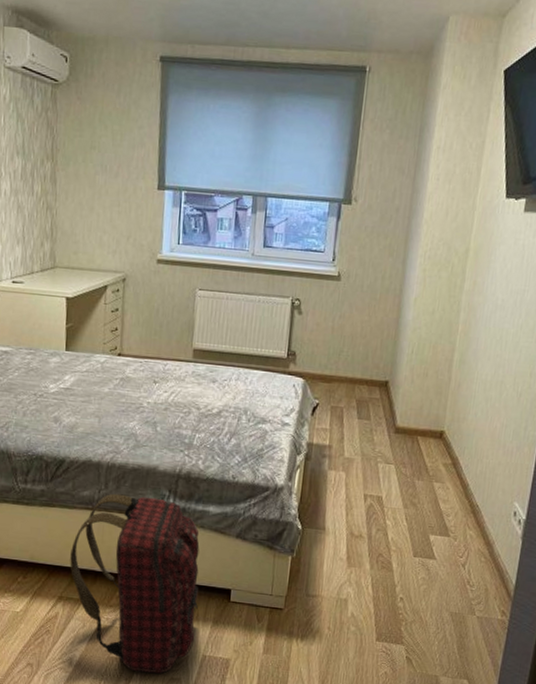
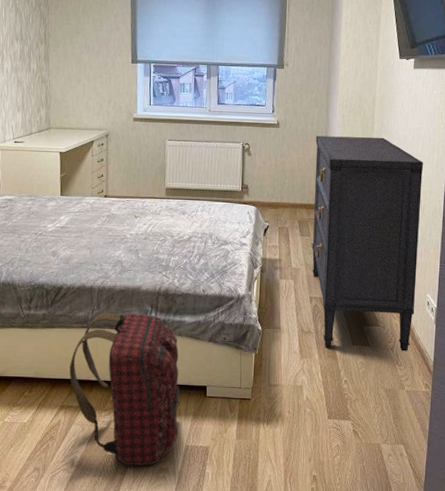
dresser: none [370,293,525,570] -> present [312,135,423,351]

